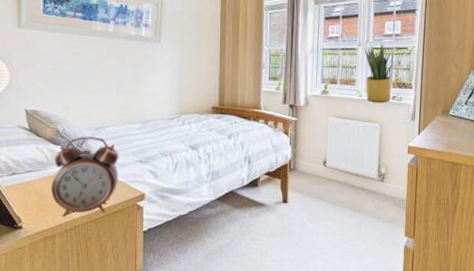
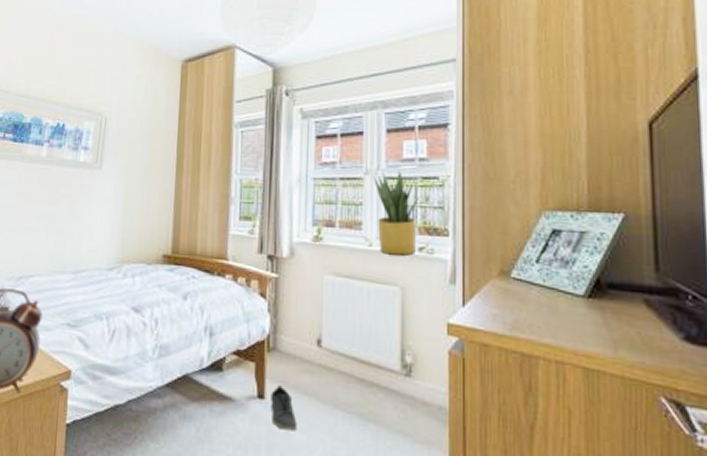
shoe: none [291,193,309,222] -> present [270,385,297,432]

